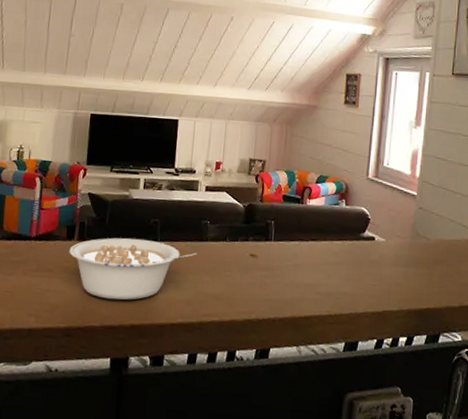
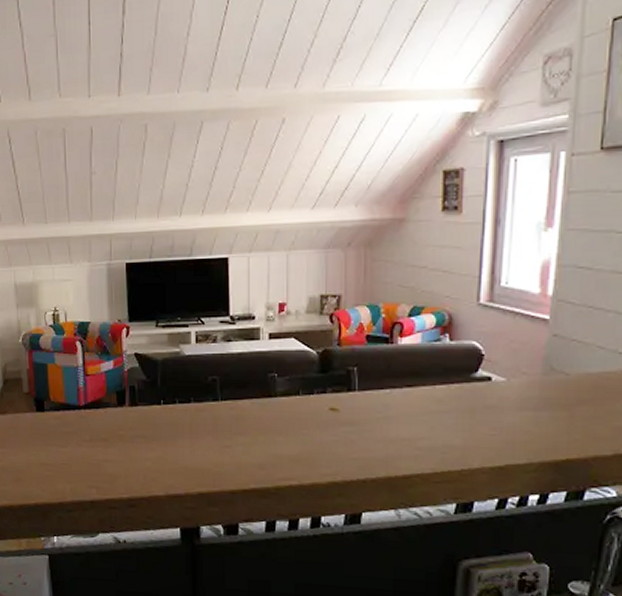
legume: present [69,238,198,300] -> none [122,400,266,468]

